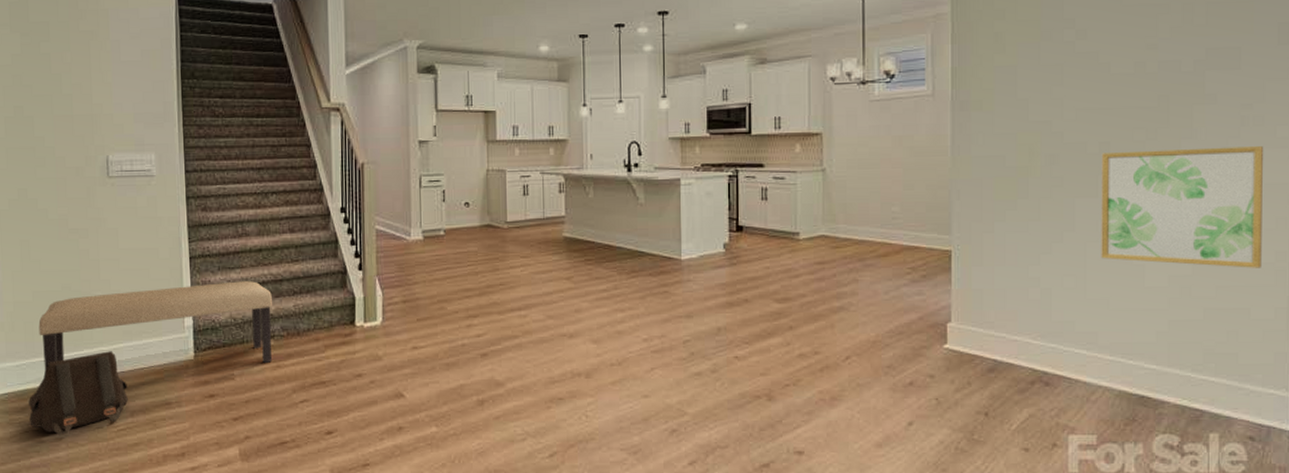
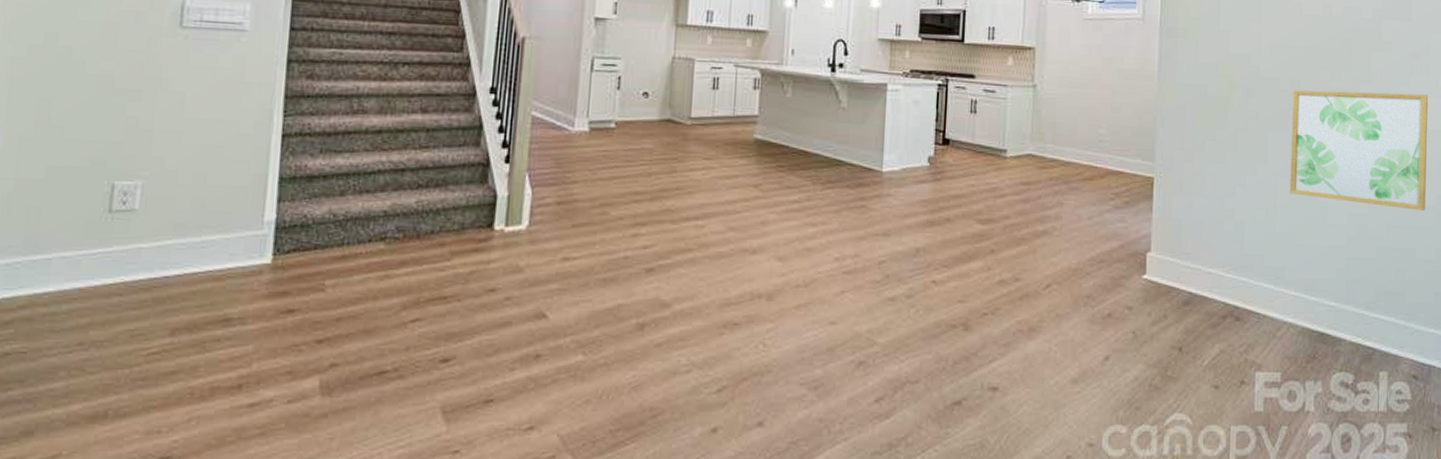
satchel: present [29,351,128,435] -> none [14,249,171,359]
bench: present [38,281,273,368] -> none [48,168,390,272]

